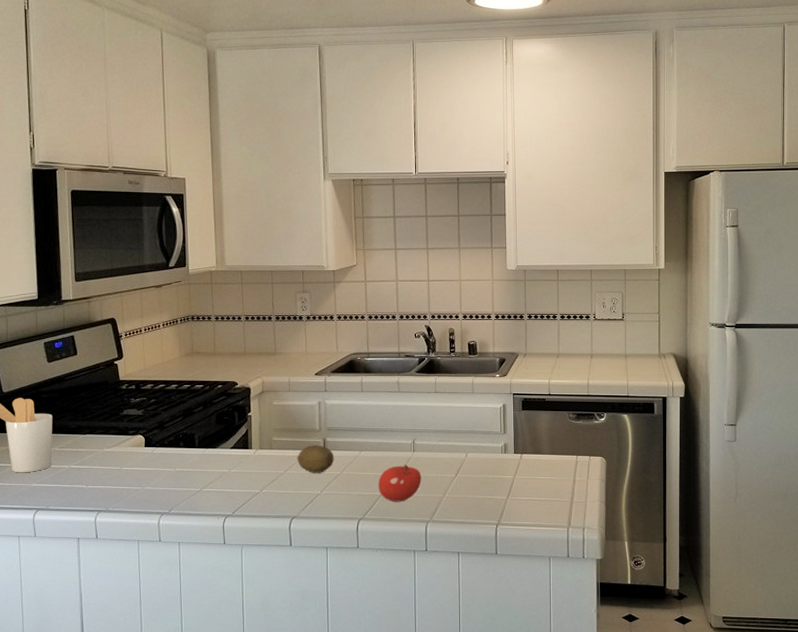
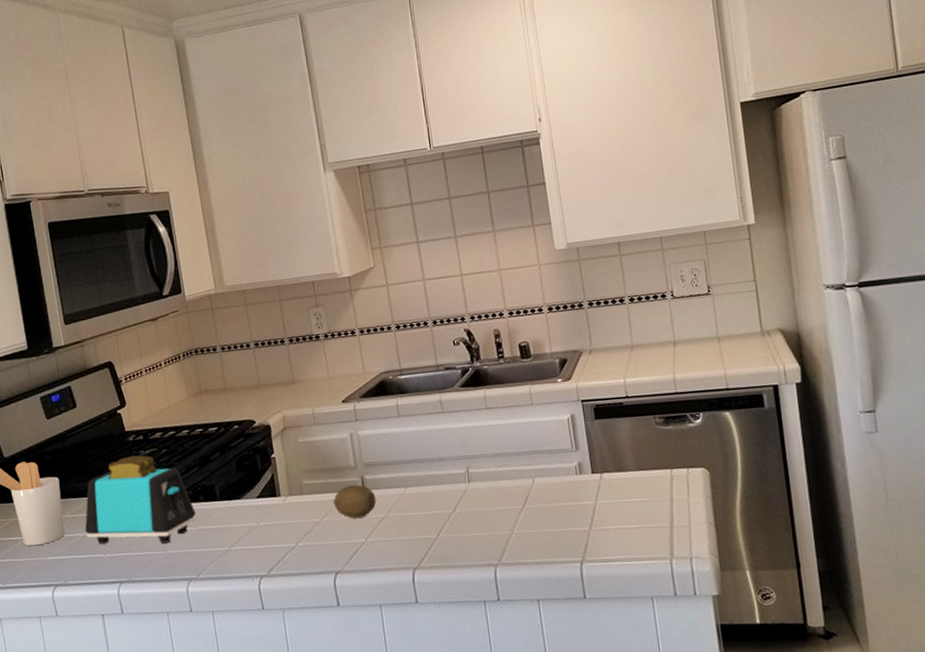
toaster: none [71,402,175,481] -> present [84,455,196,545]
fruit: present [378,464,422,502] -> none [431,498,483,545]

